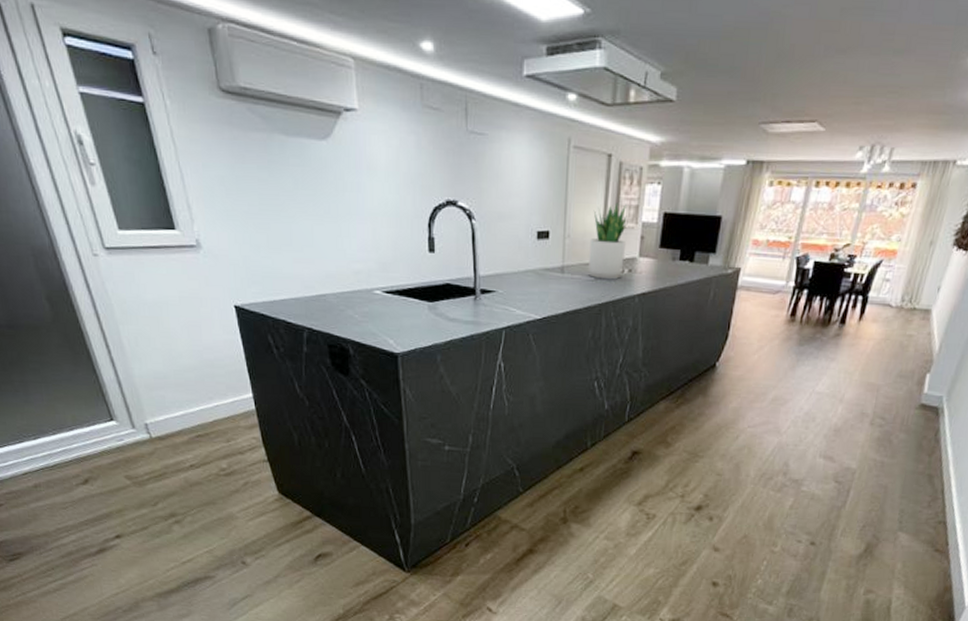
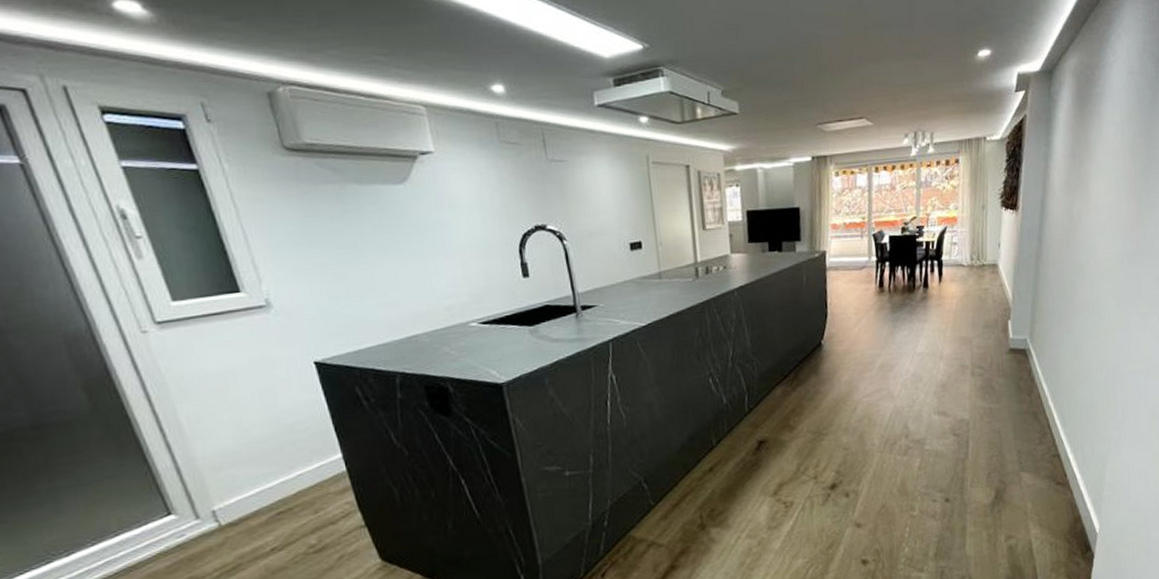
planter: present [588,202,629,280] -> none [680,207,718,279]

